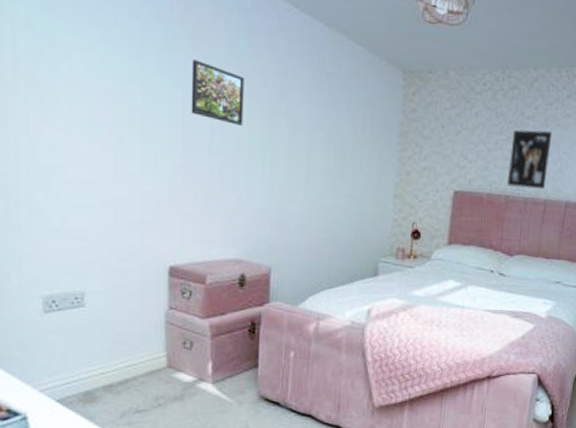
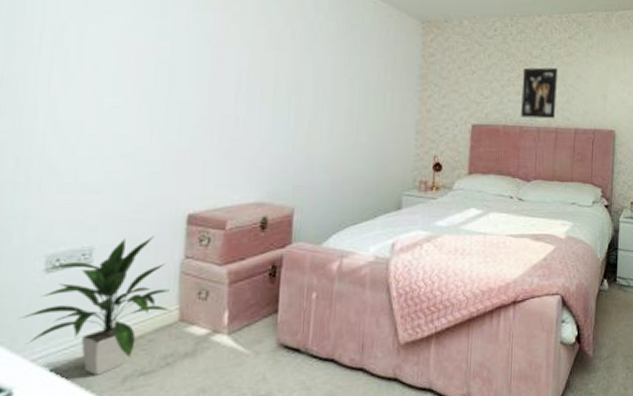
indoor plant: none [26,285,158,409] -> present [19,236,170,375]
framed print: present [191,59,244,126] -> none [218,18,272,75]

